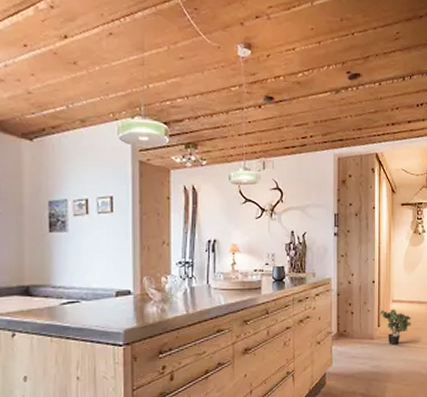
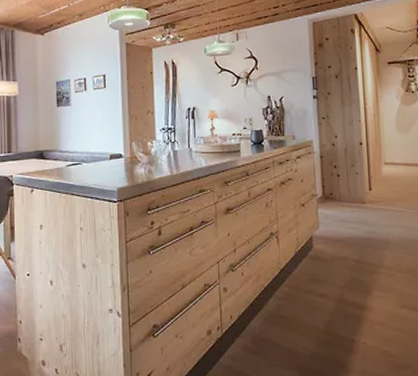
potted plant: present [379,308,412,346] -> none [369,171,411,211]

